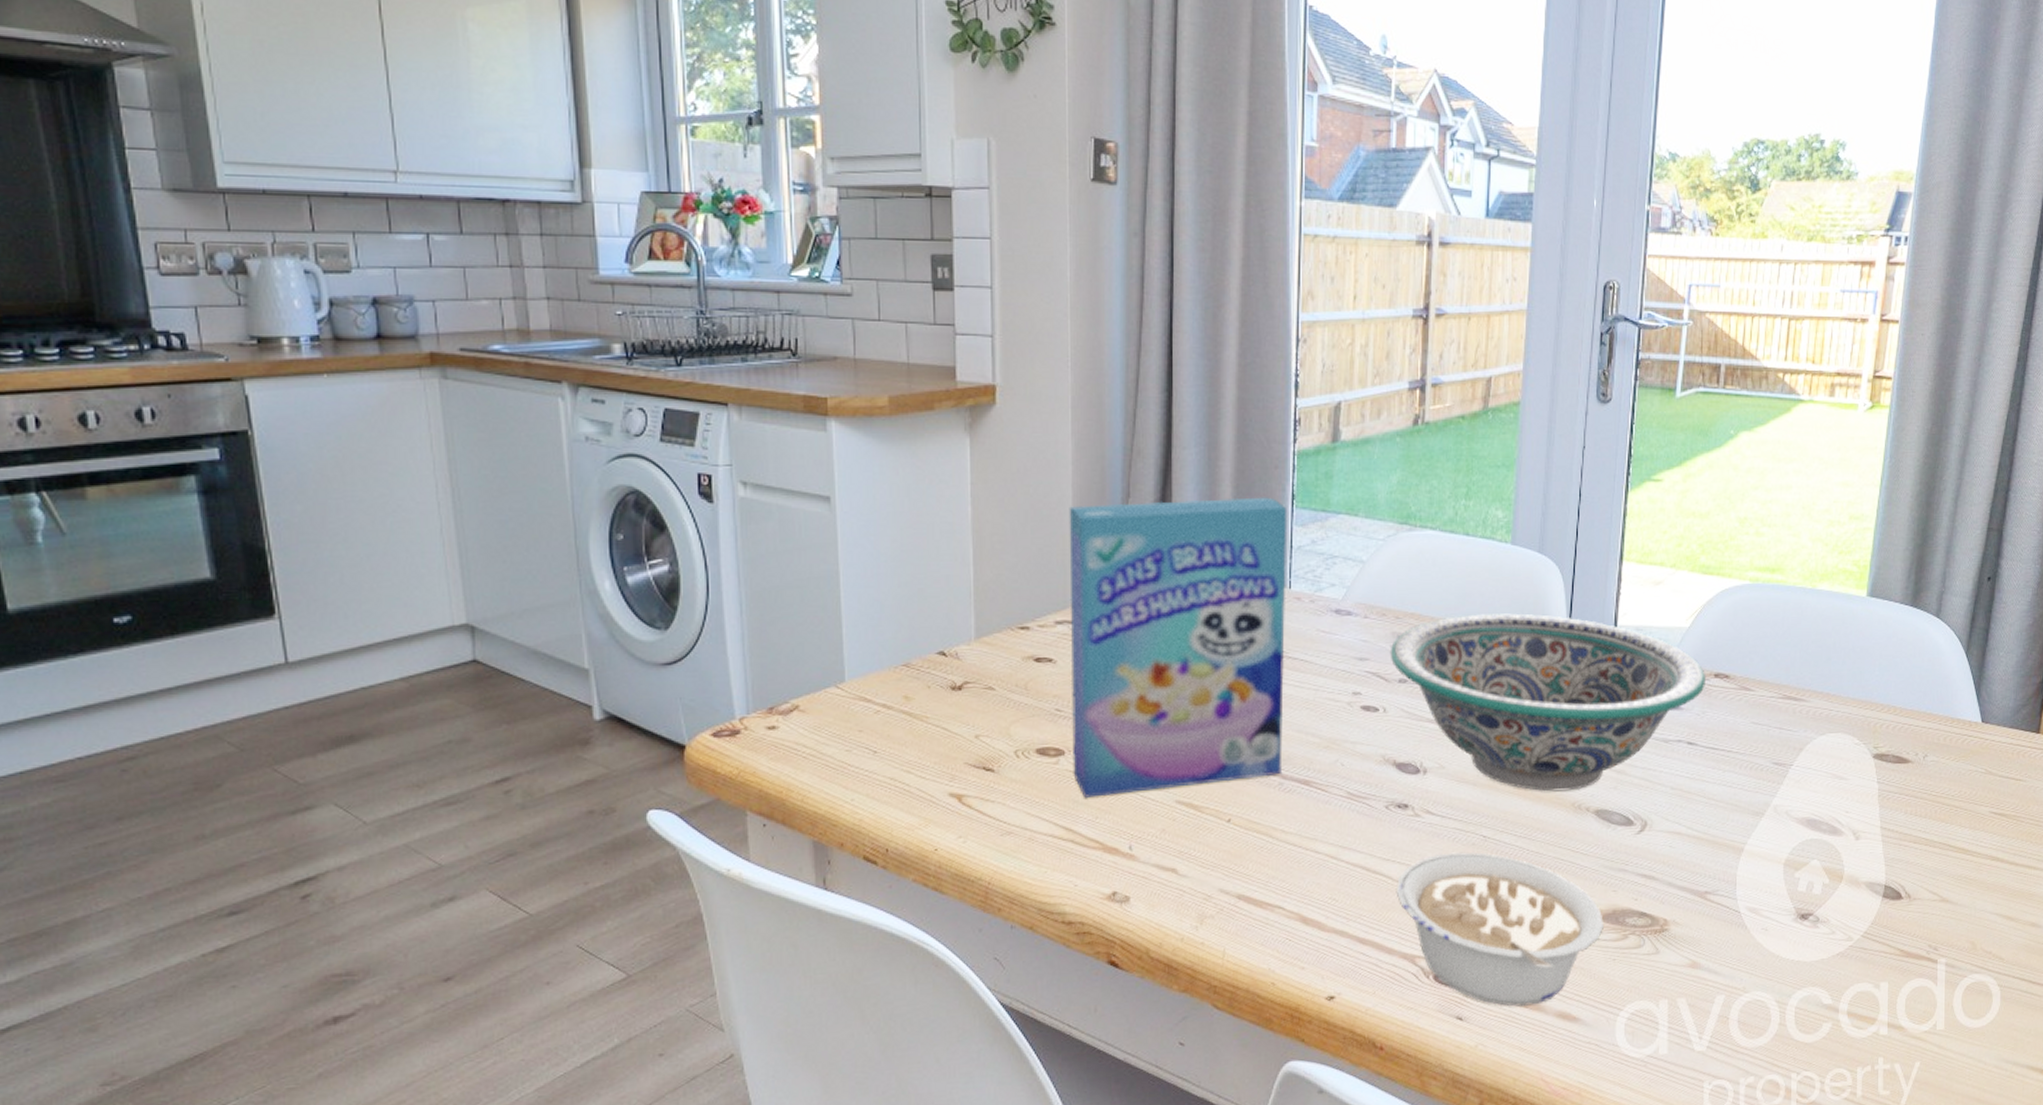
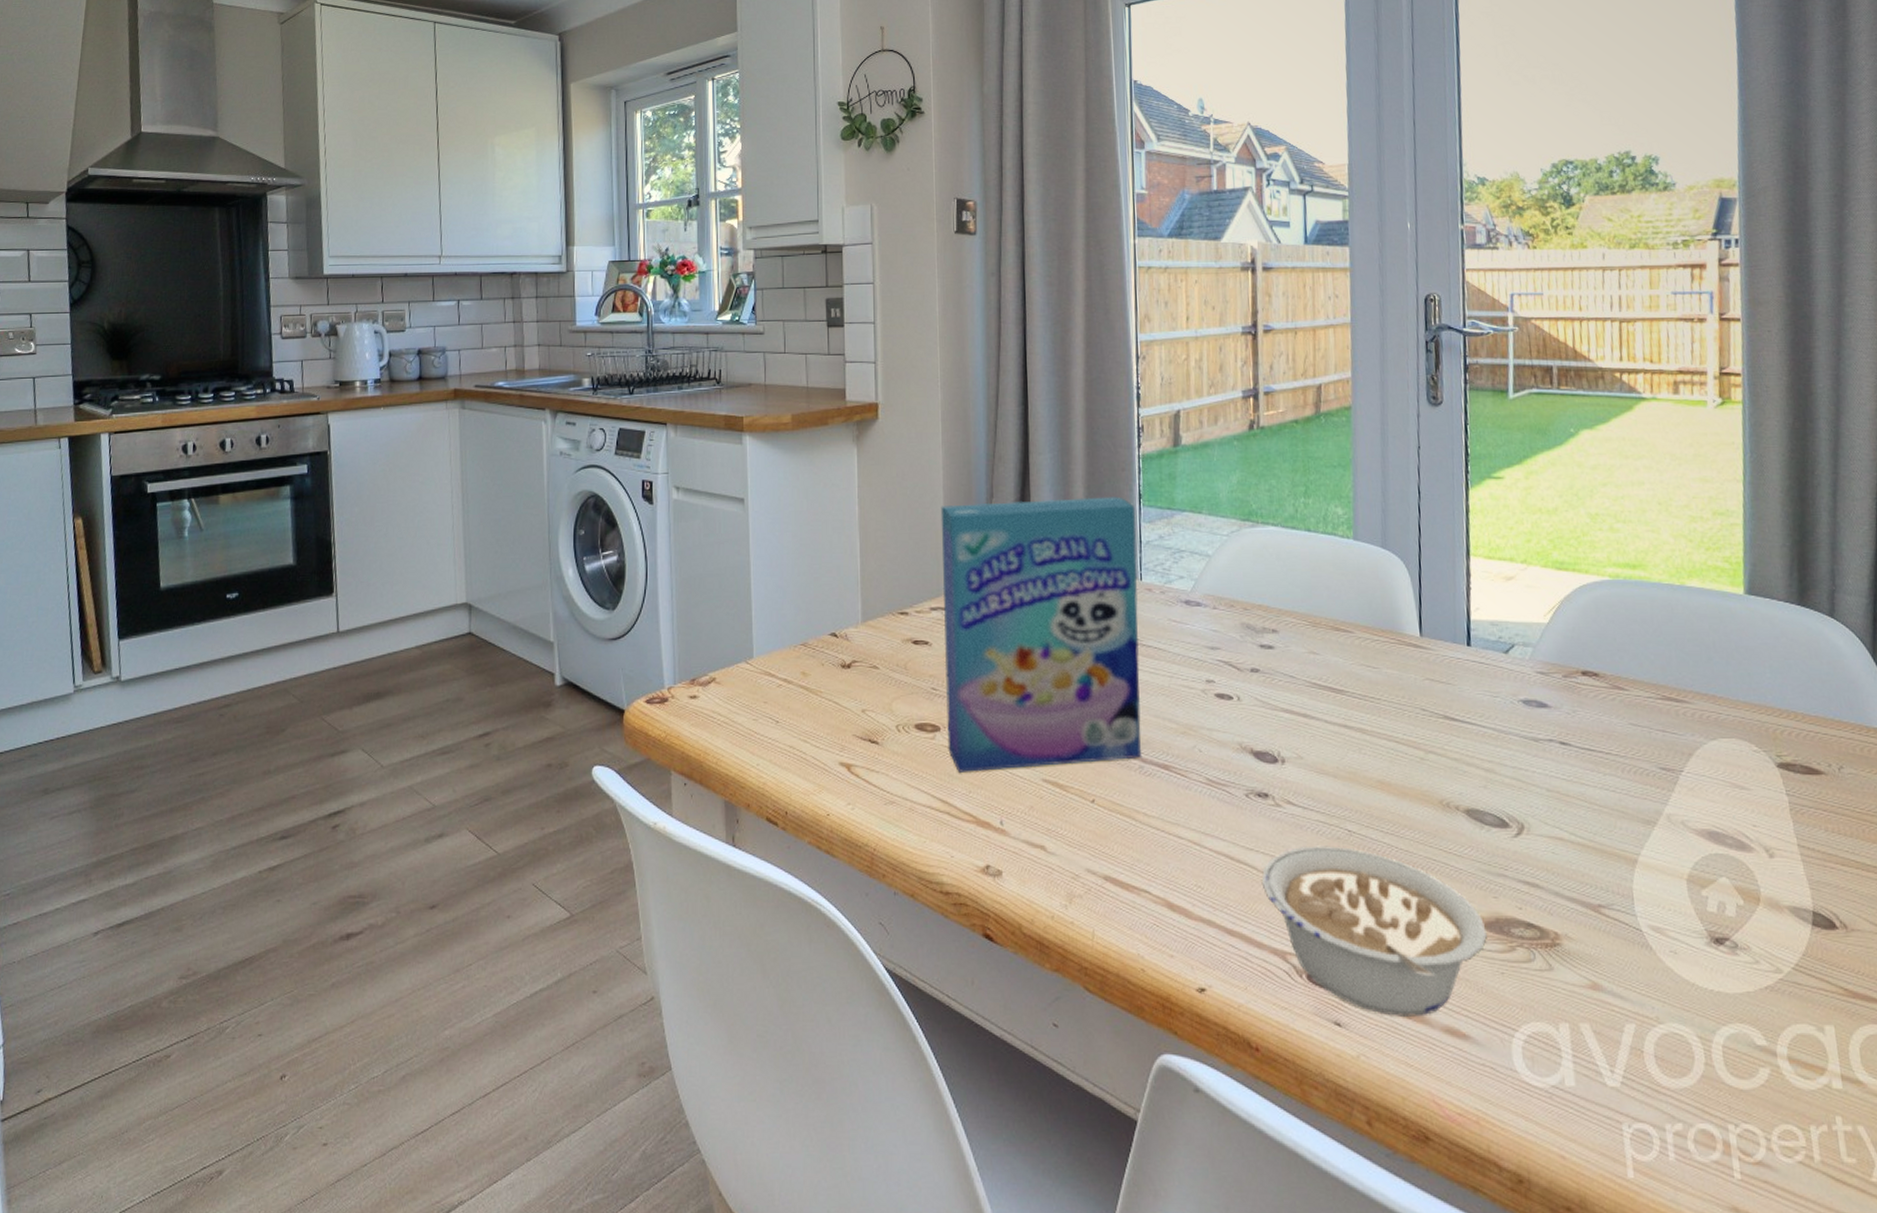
decorative bowl: present [1390,613,1705,792] -> none [1240,607,1573,788]

